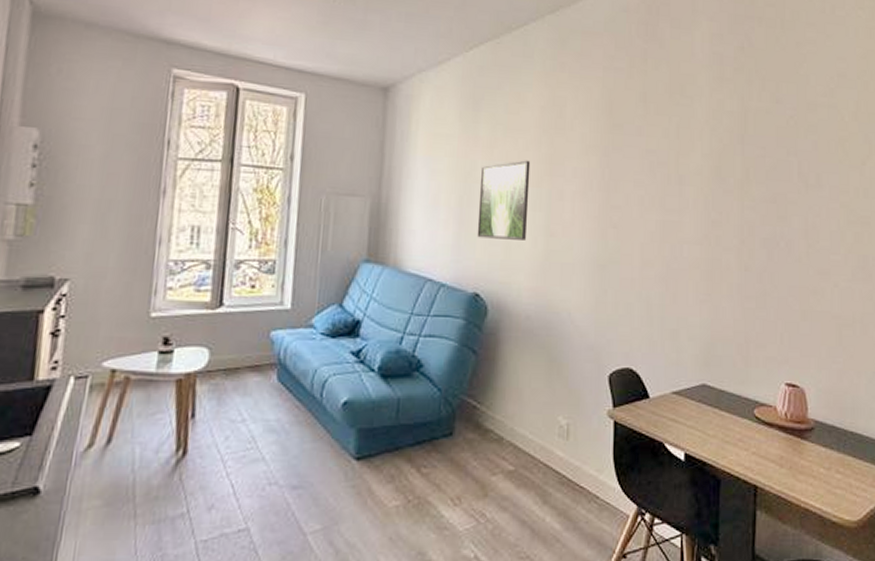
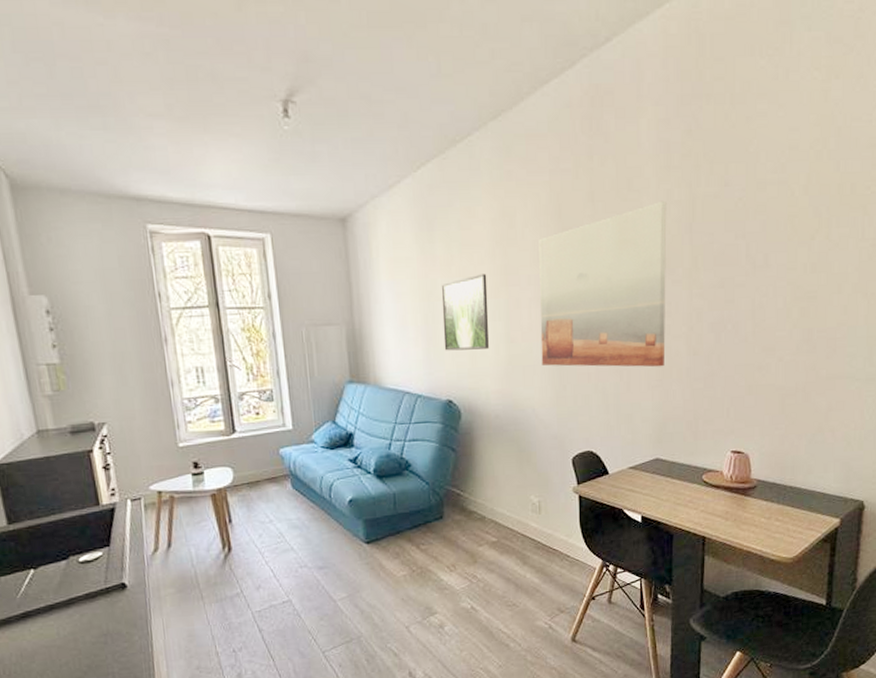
wall art: none [582,110,719,280] -> present [539,202,667,367]

